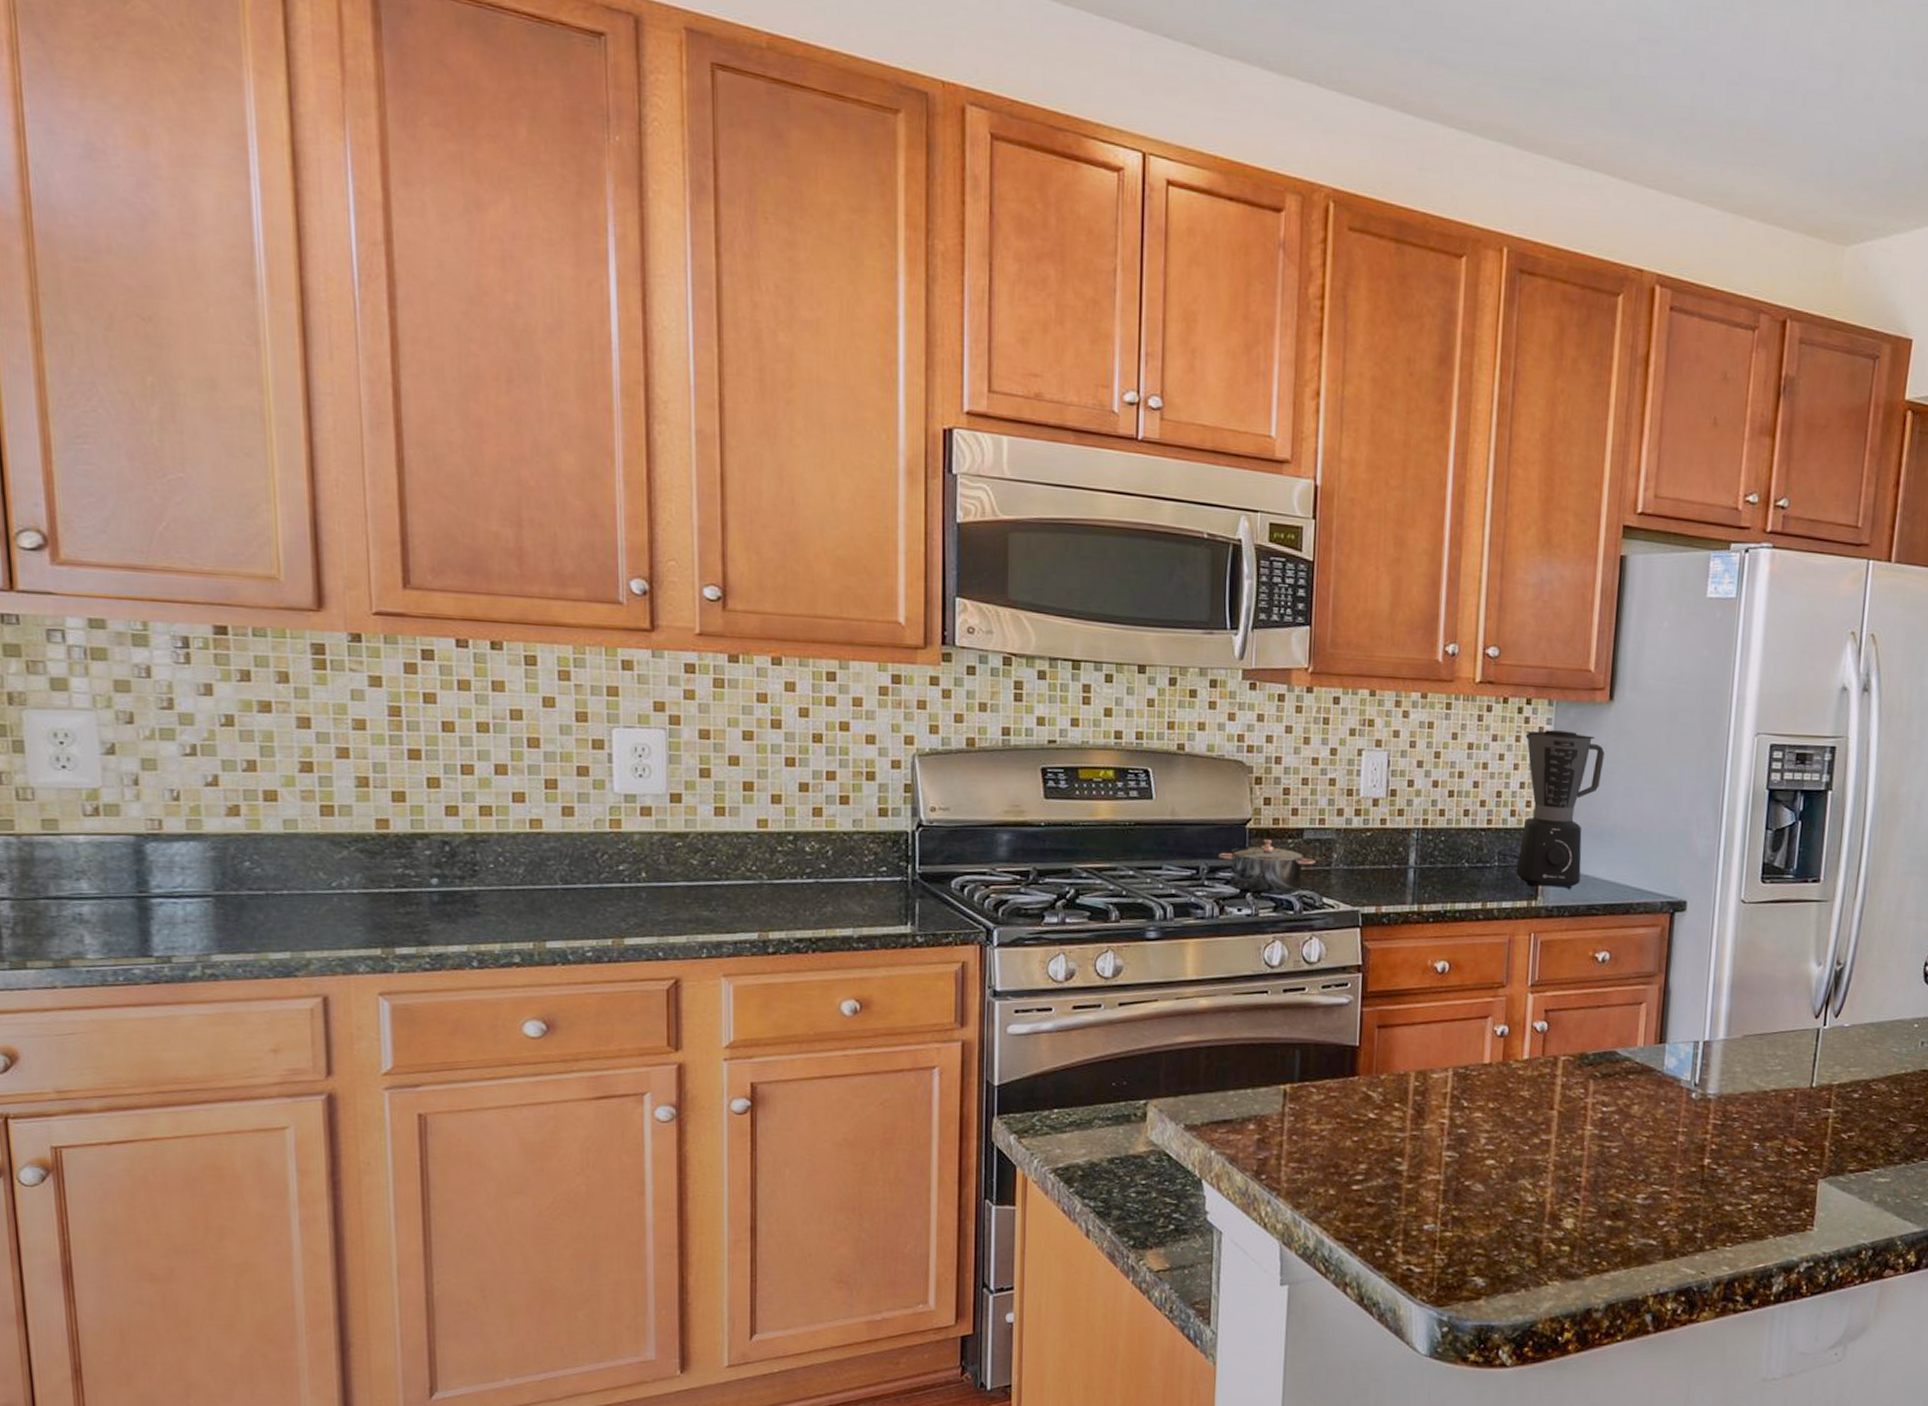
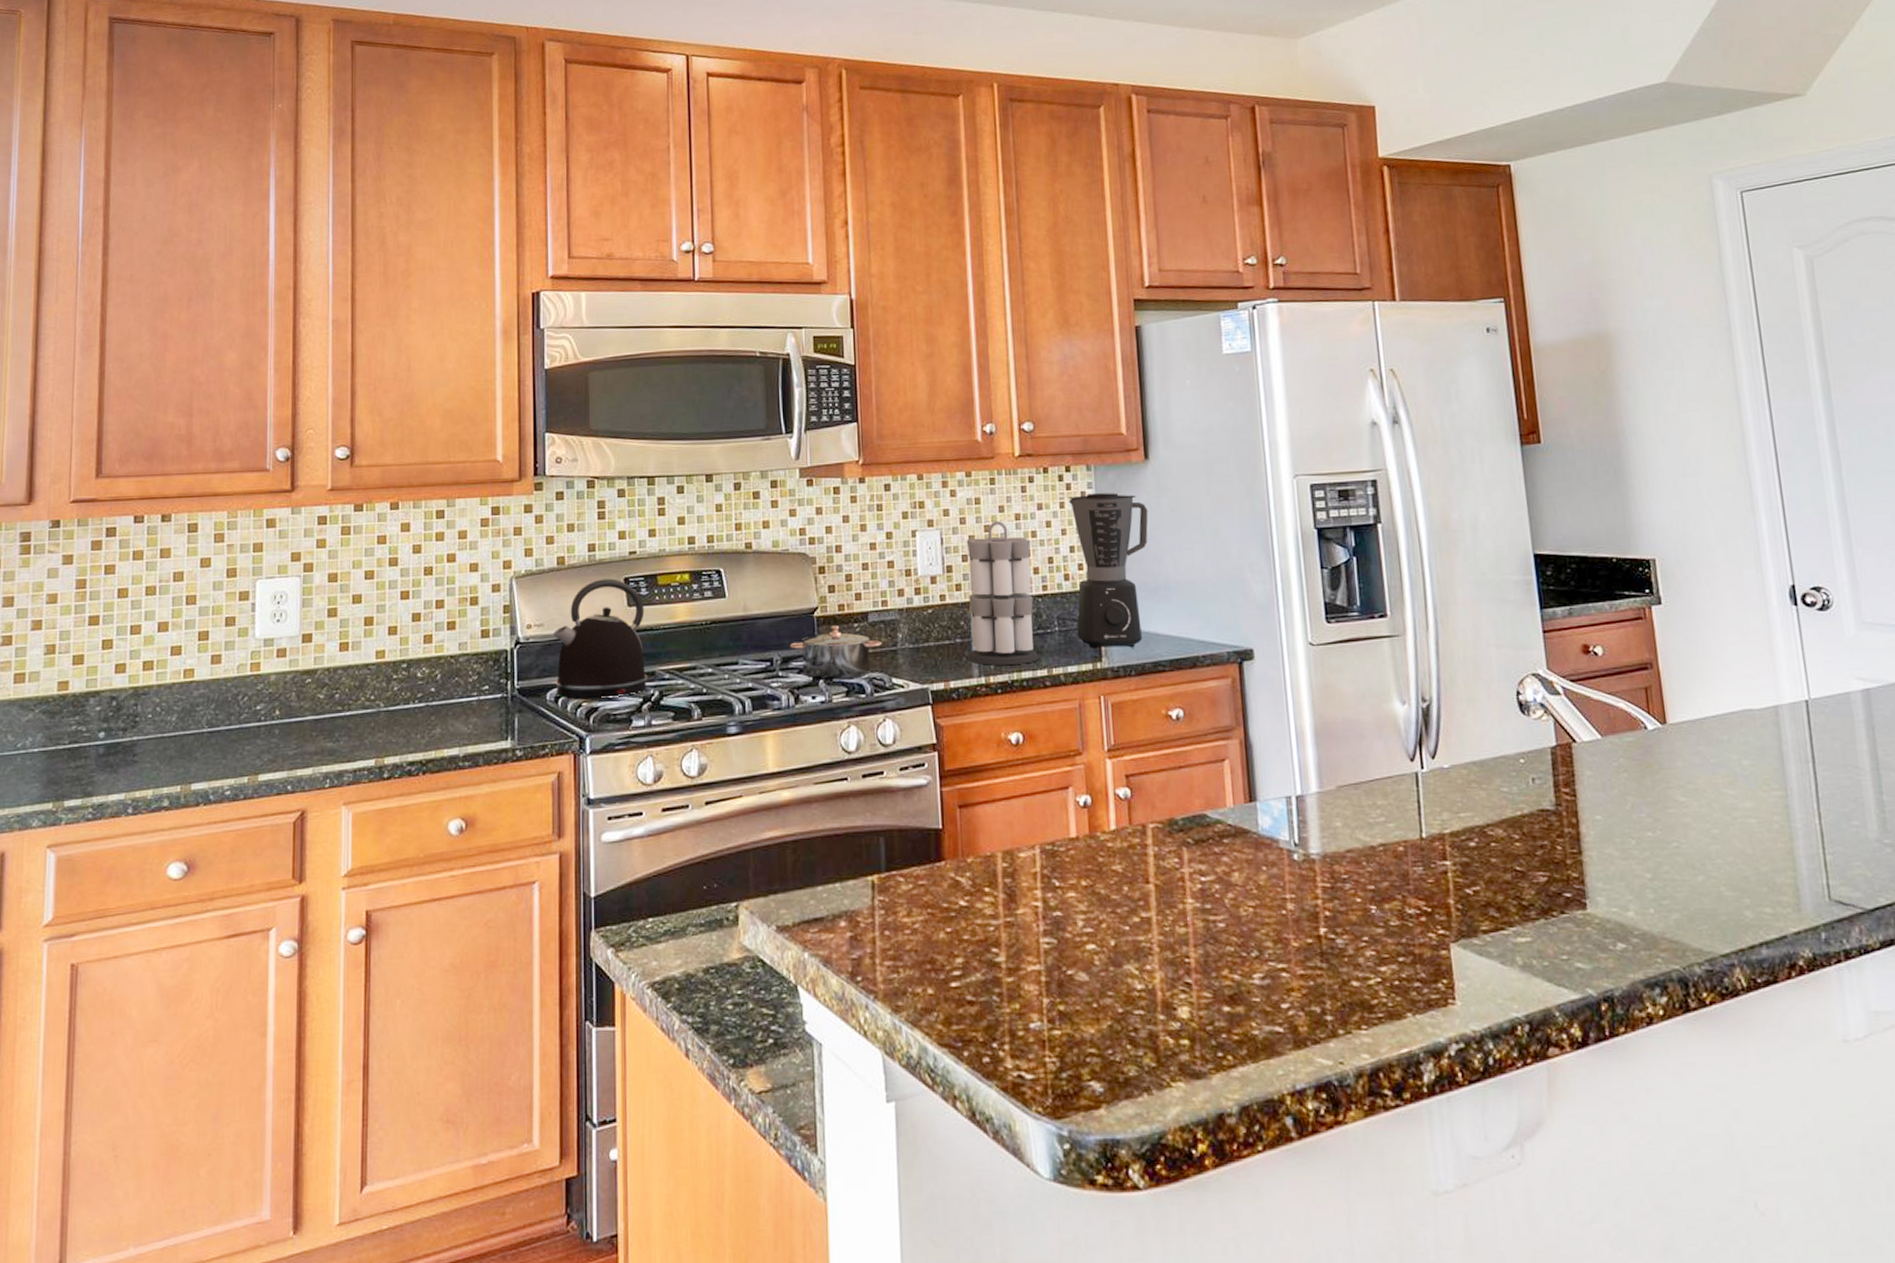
kettle: none [960,766,1066,892] -> present [553,578,650,700]
spice rack: none [1403,748,1482,896] -> present [966,521,1039,665]

